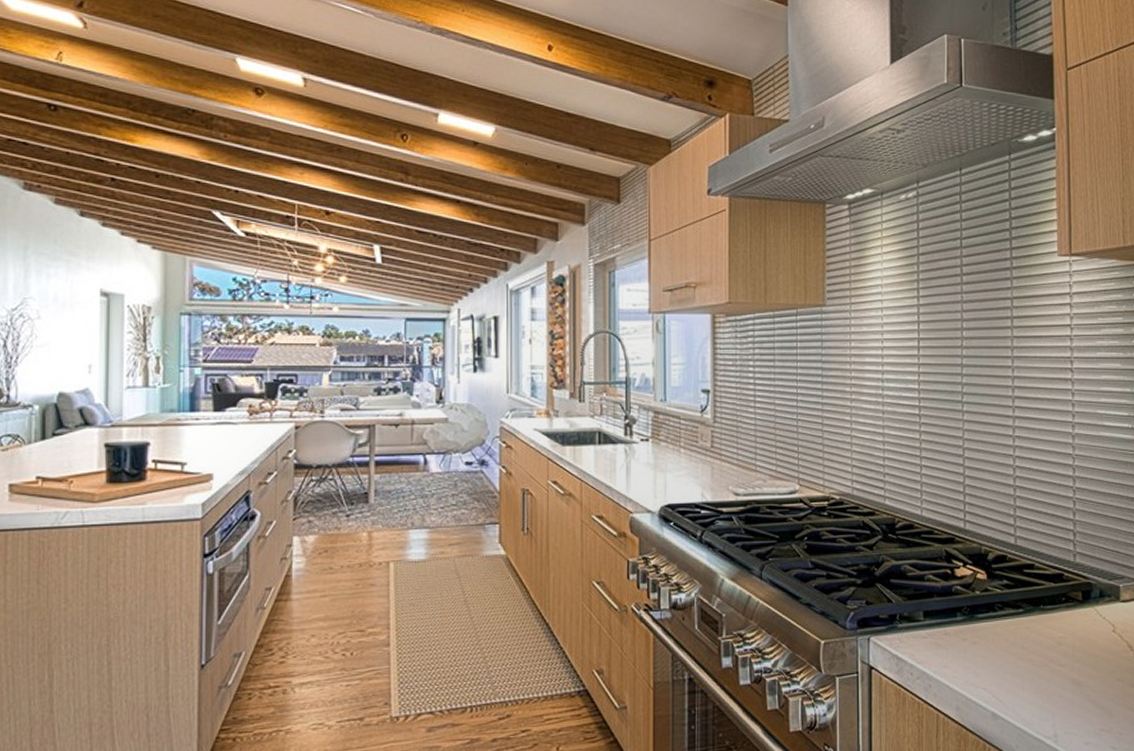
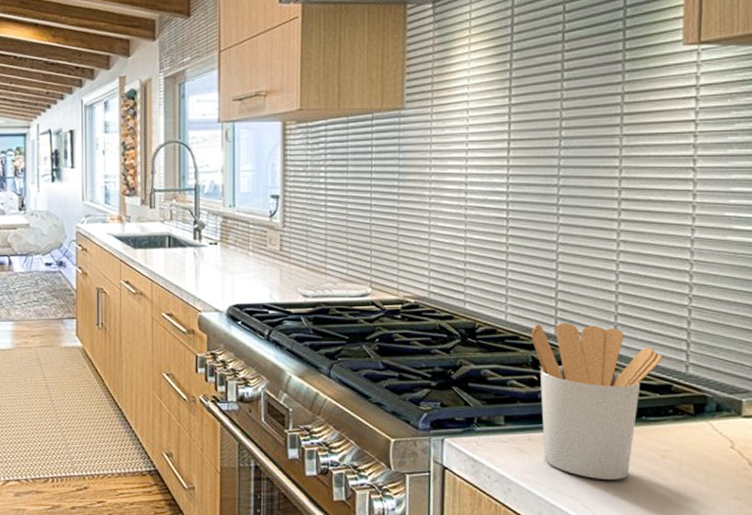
utensil holder: none [944,517,1055,670] -> present [531,323,663,480]

